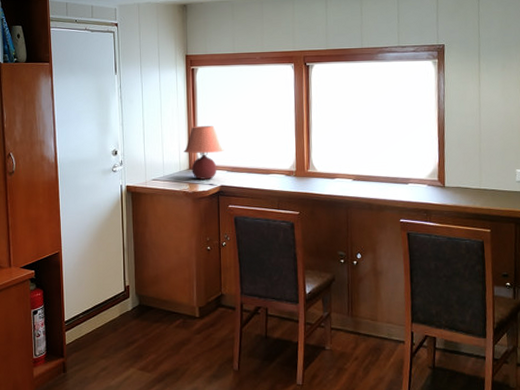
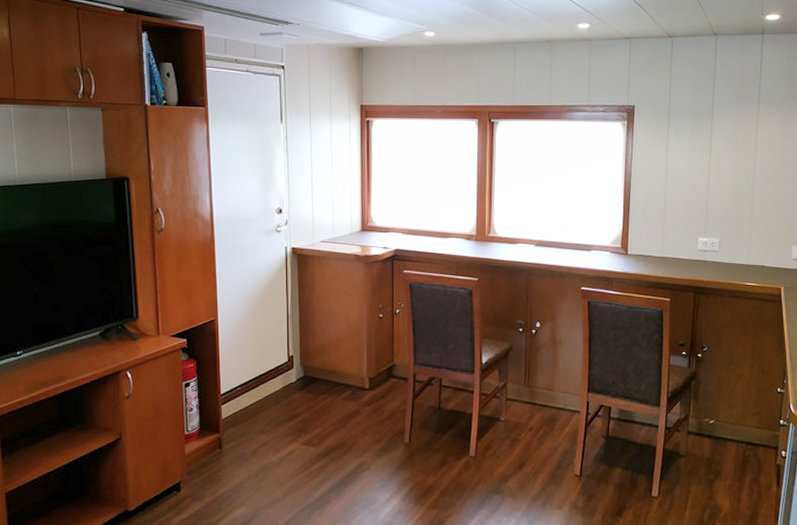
table lamp: present [183,125,224,180] -> none [356,183,400,242]

